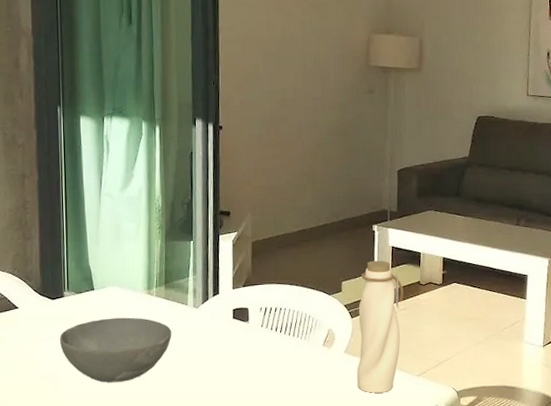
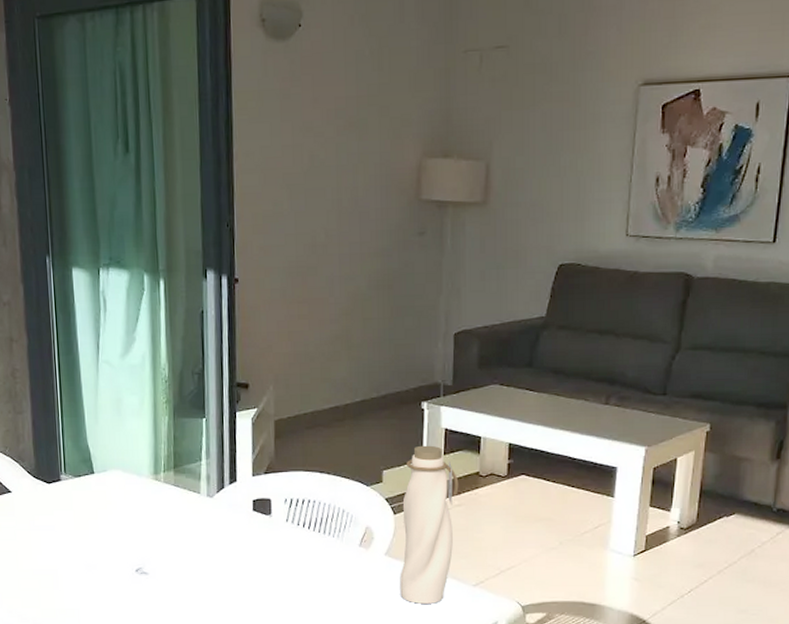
bowl: present [59,317,172,382] -> none [57,506,183,579]

